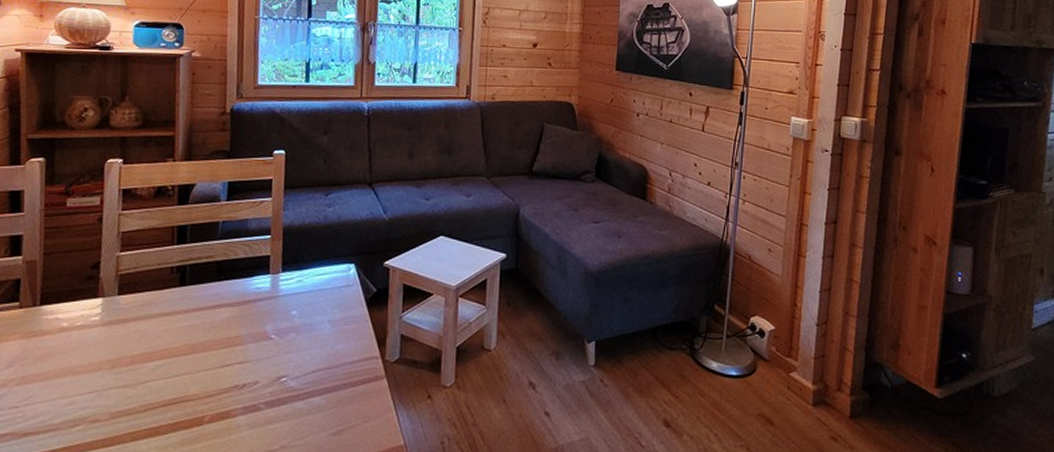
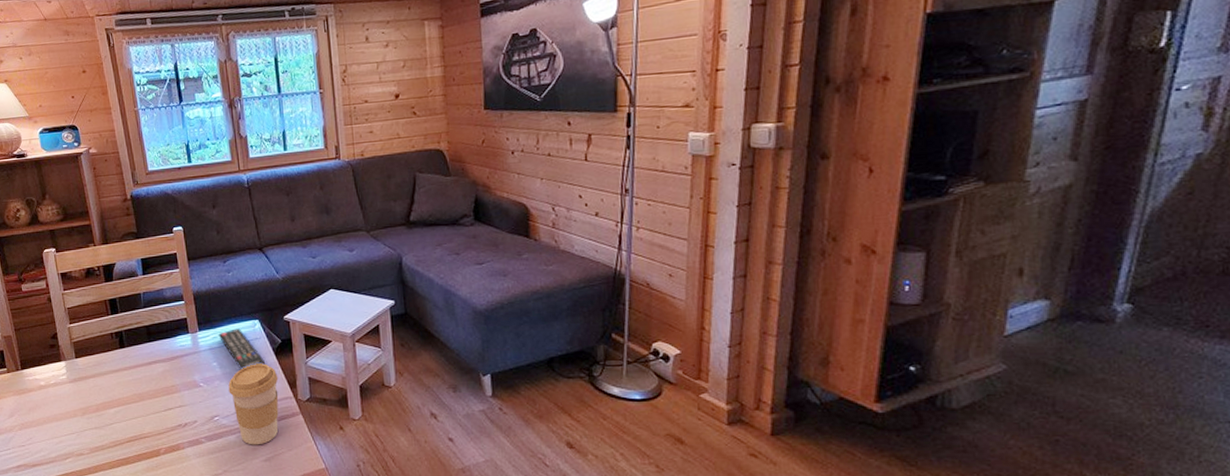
remote control: none [304,272,355,322] -> present [218,328,266,370]
coffee cup: none [304,315,367,415] -> present [228,363,279,445]

